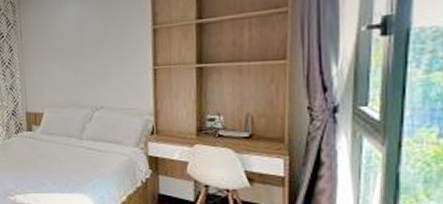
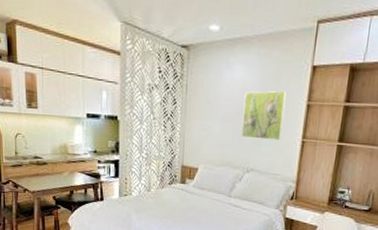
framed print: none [81,19,130,75] -> present [241,90,286,141]

